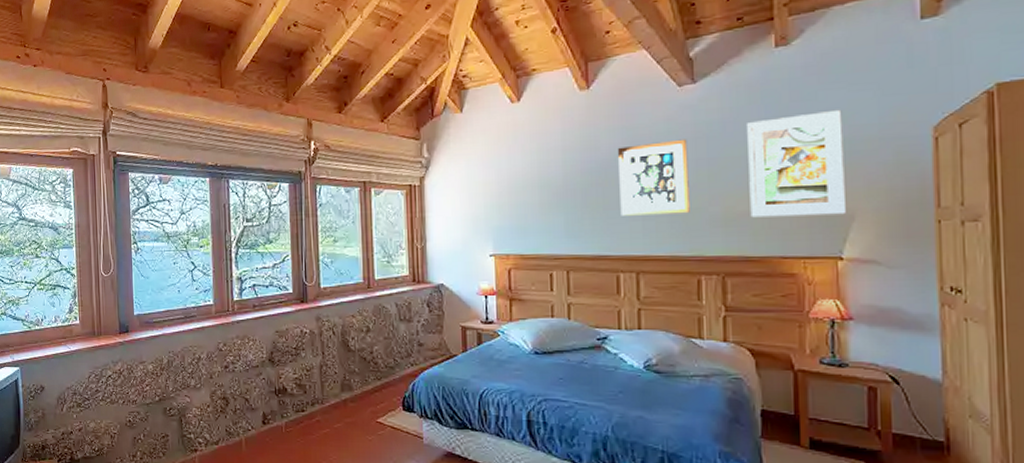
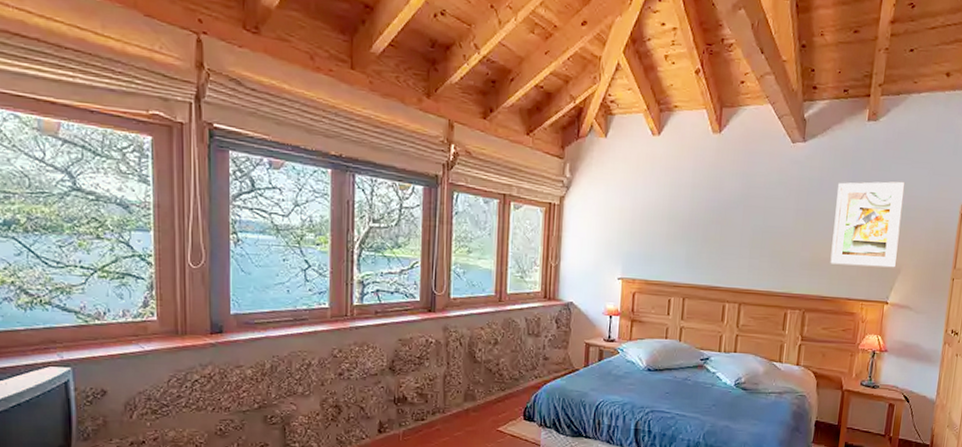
wall art: present [617,139,690,216] -> none [733,190,793,256]

